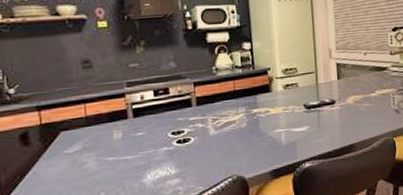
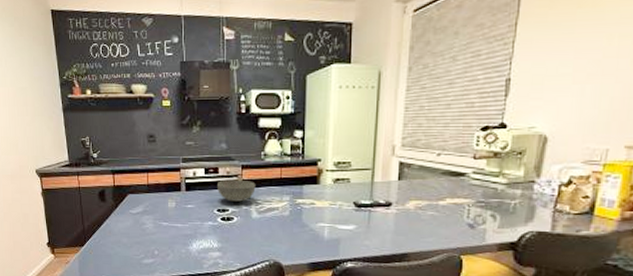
bowl: none [168,97,211,122] -> present [216,179,256,202]

